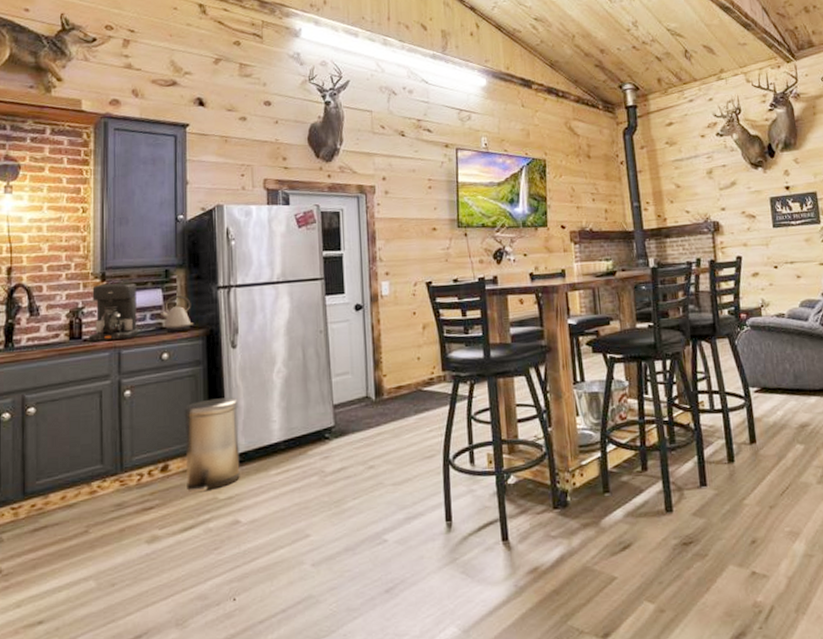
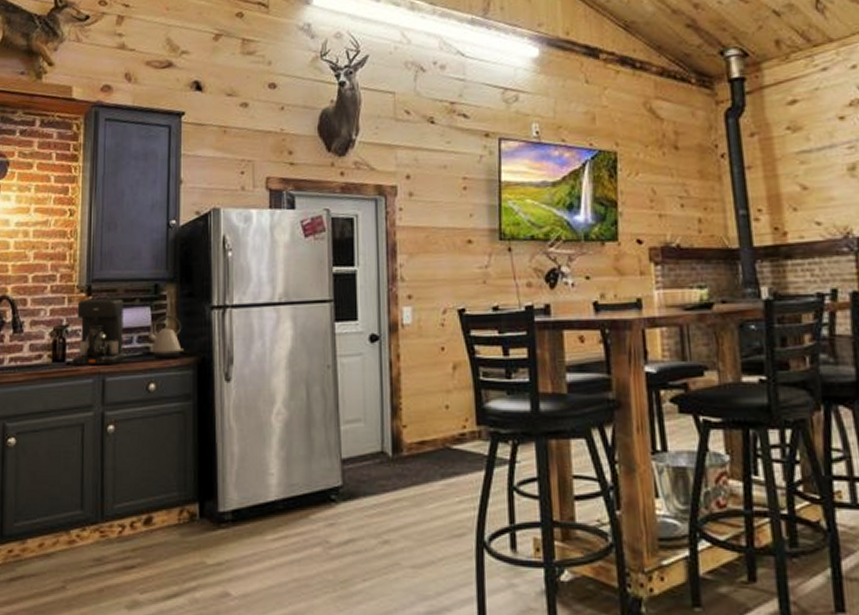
pedal bin: present [184,397,240,492] -> none [171,441,231,552]

